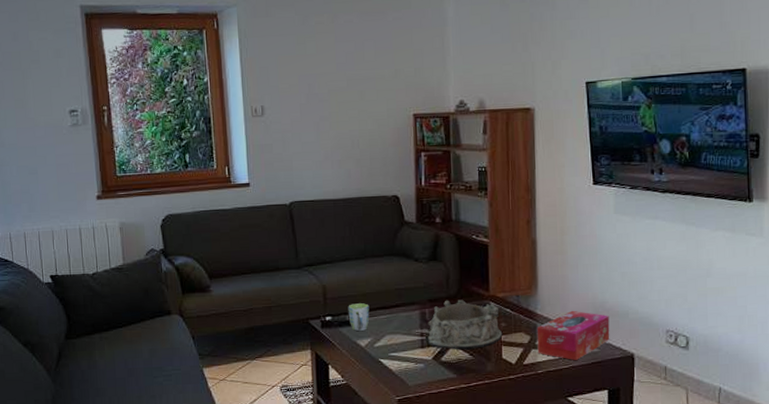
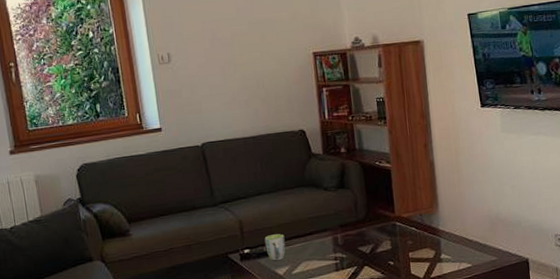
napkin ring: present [427,299,503,350] -> none [340,222,410,270]
tissue box: present [537,310,610,360] -> none [440,223,506,270]

